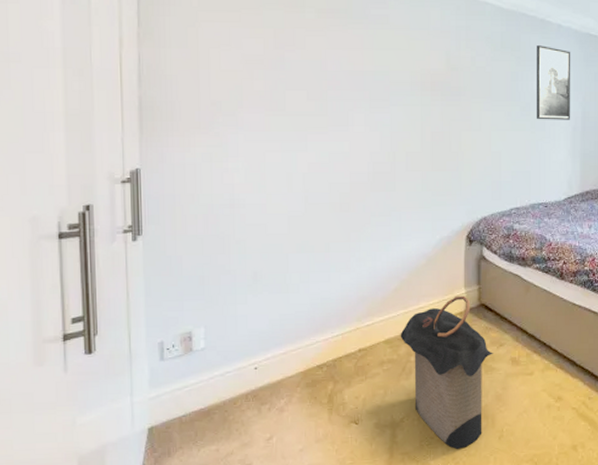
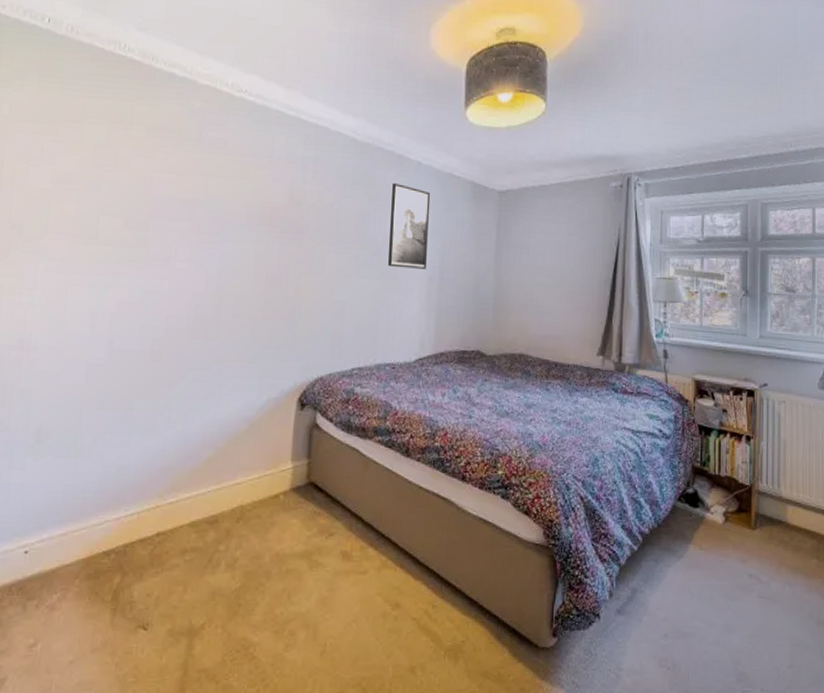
laundry hamper: present [400,295,493,450] -> none [209,471,320,668]

